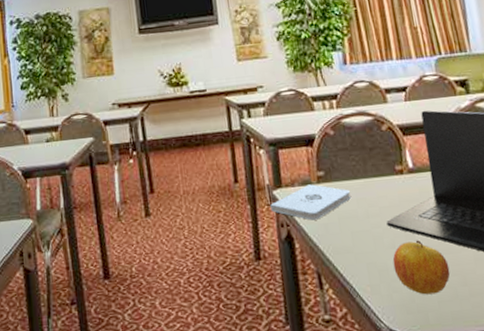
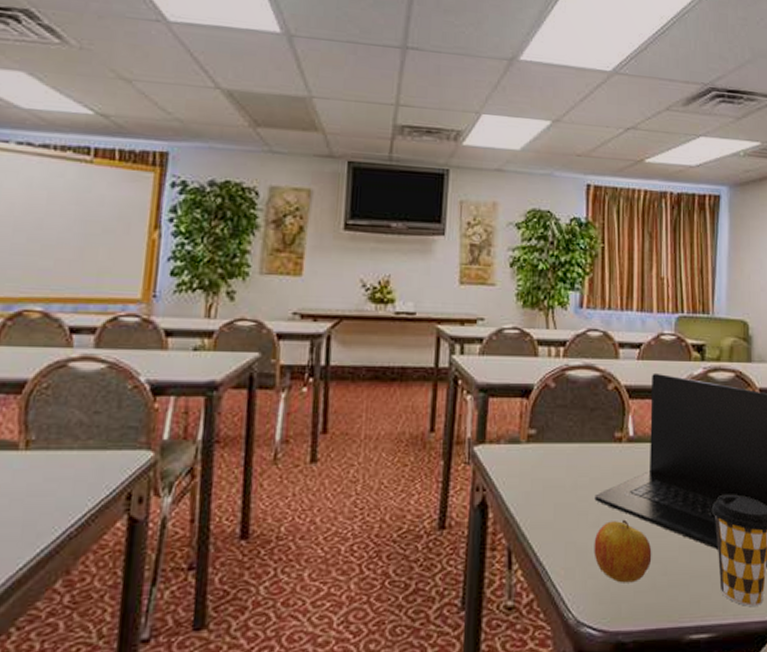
notepad: present [270,184,351,221] -> none [468,443,561,486]

